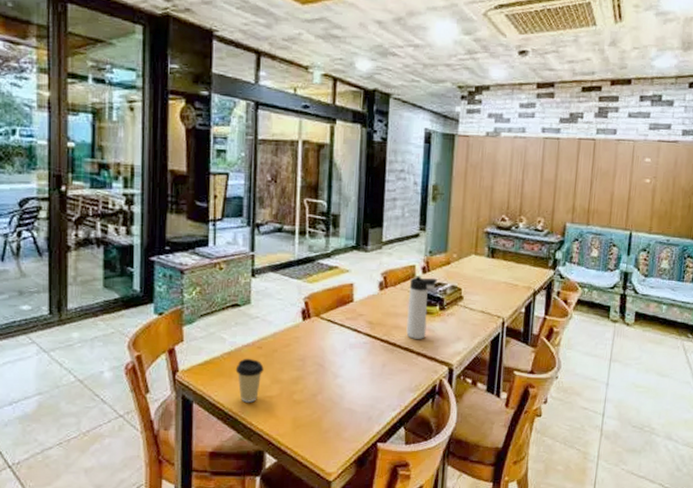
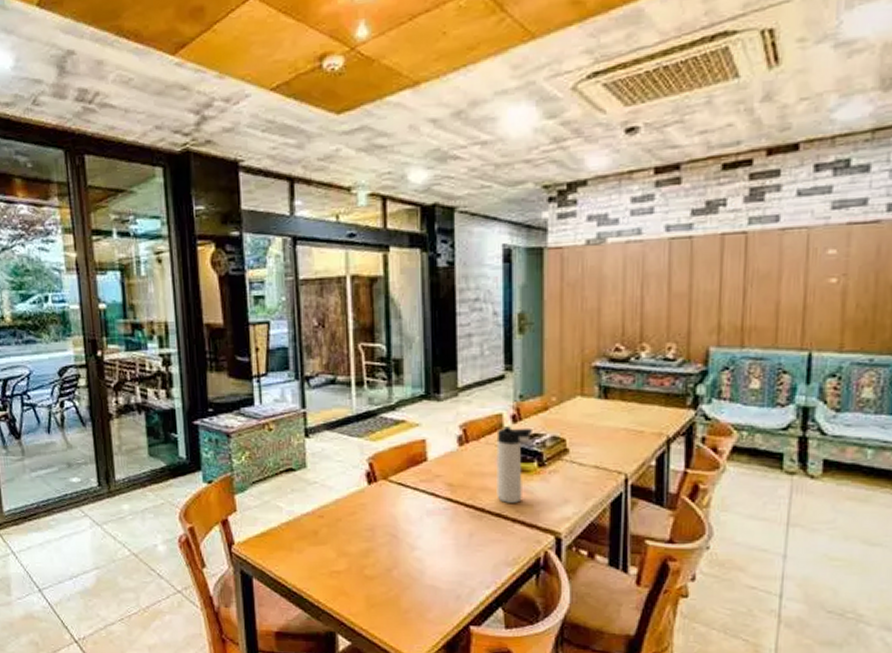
coffee cup: present [235,358,264,403] -> none [296,528,328,578]

